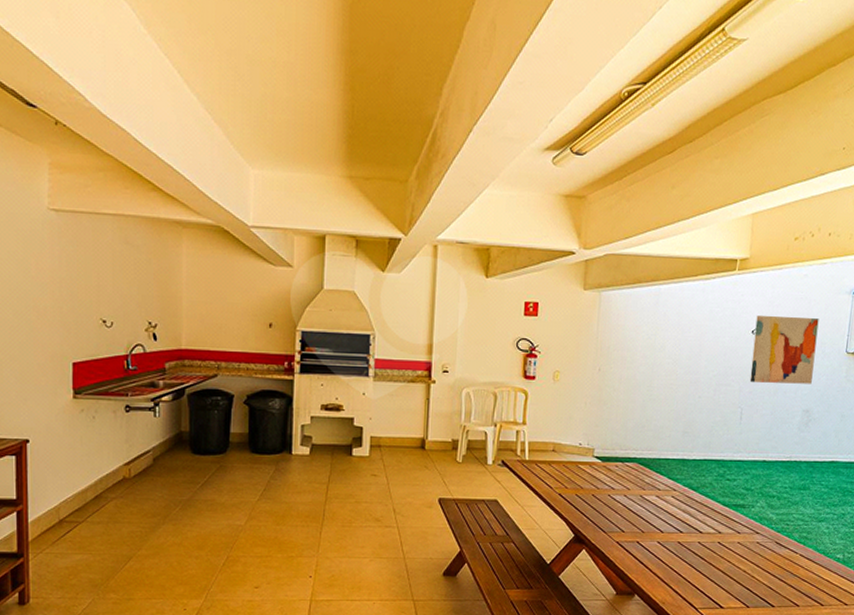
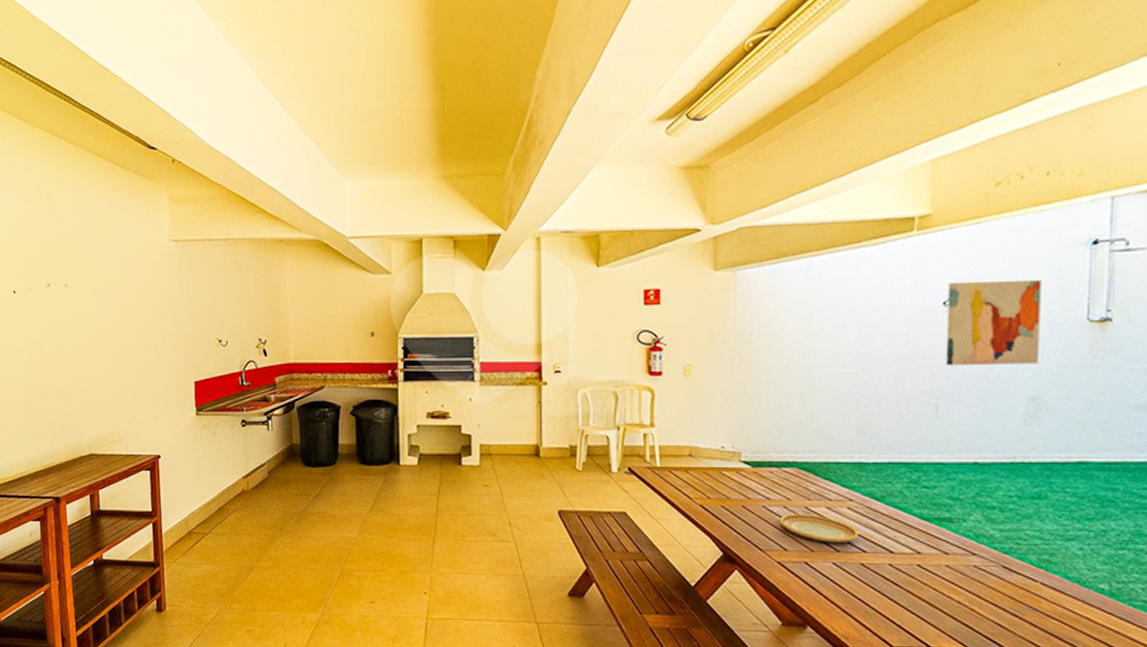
plate: none [620,501,678,526] -> present [779,513,859,544]

